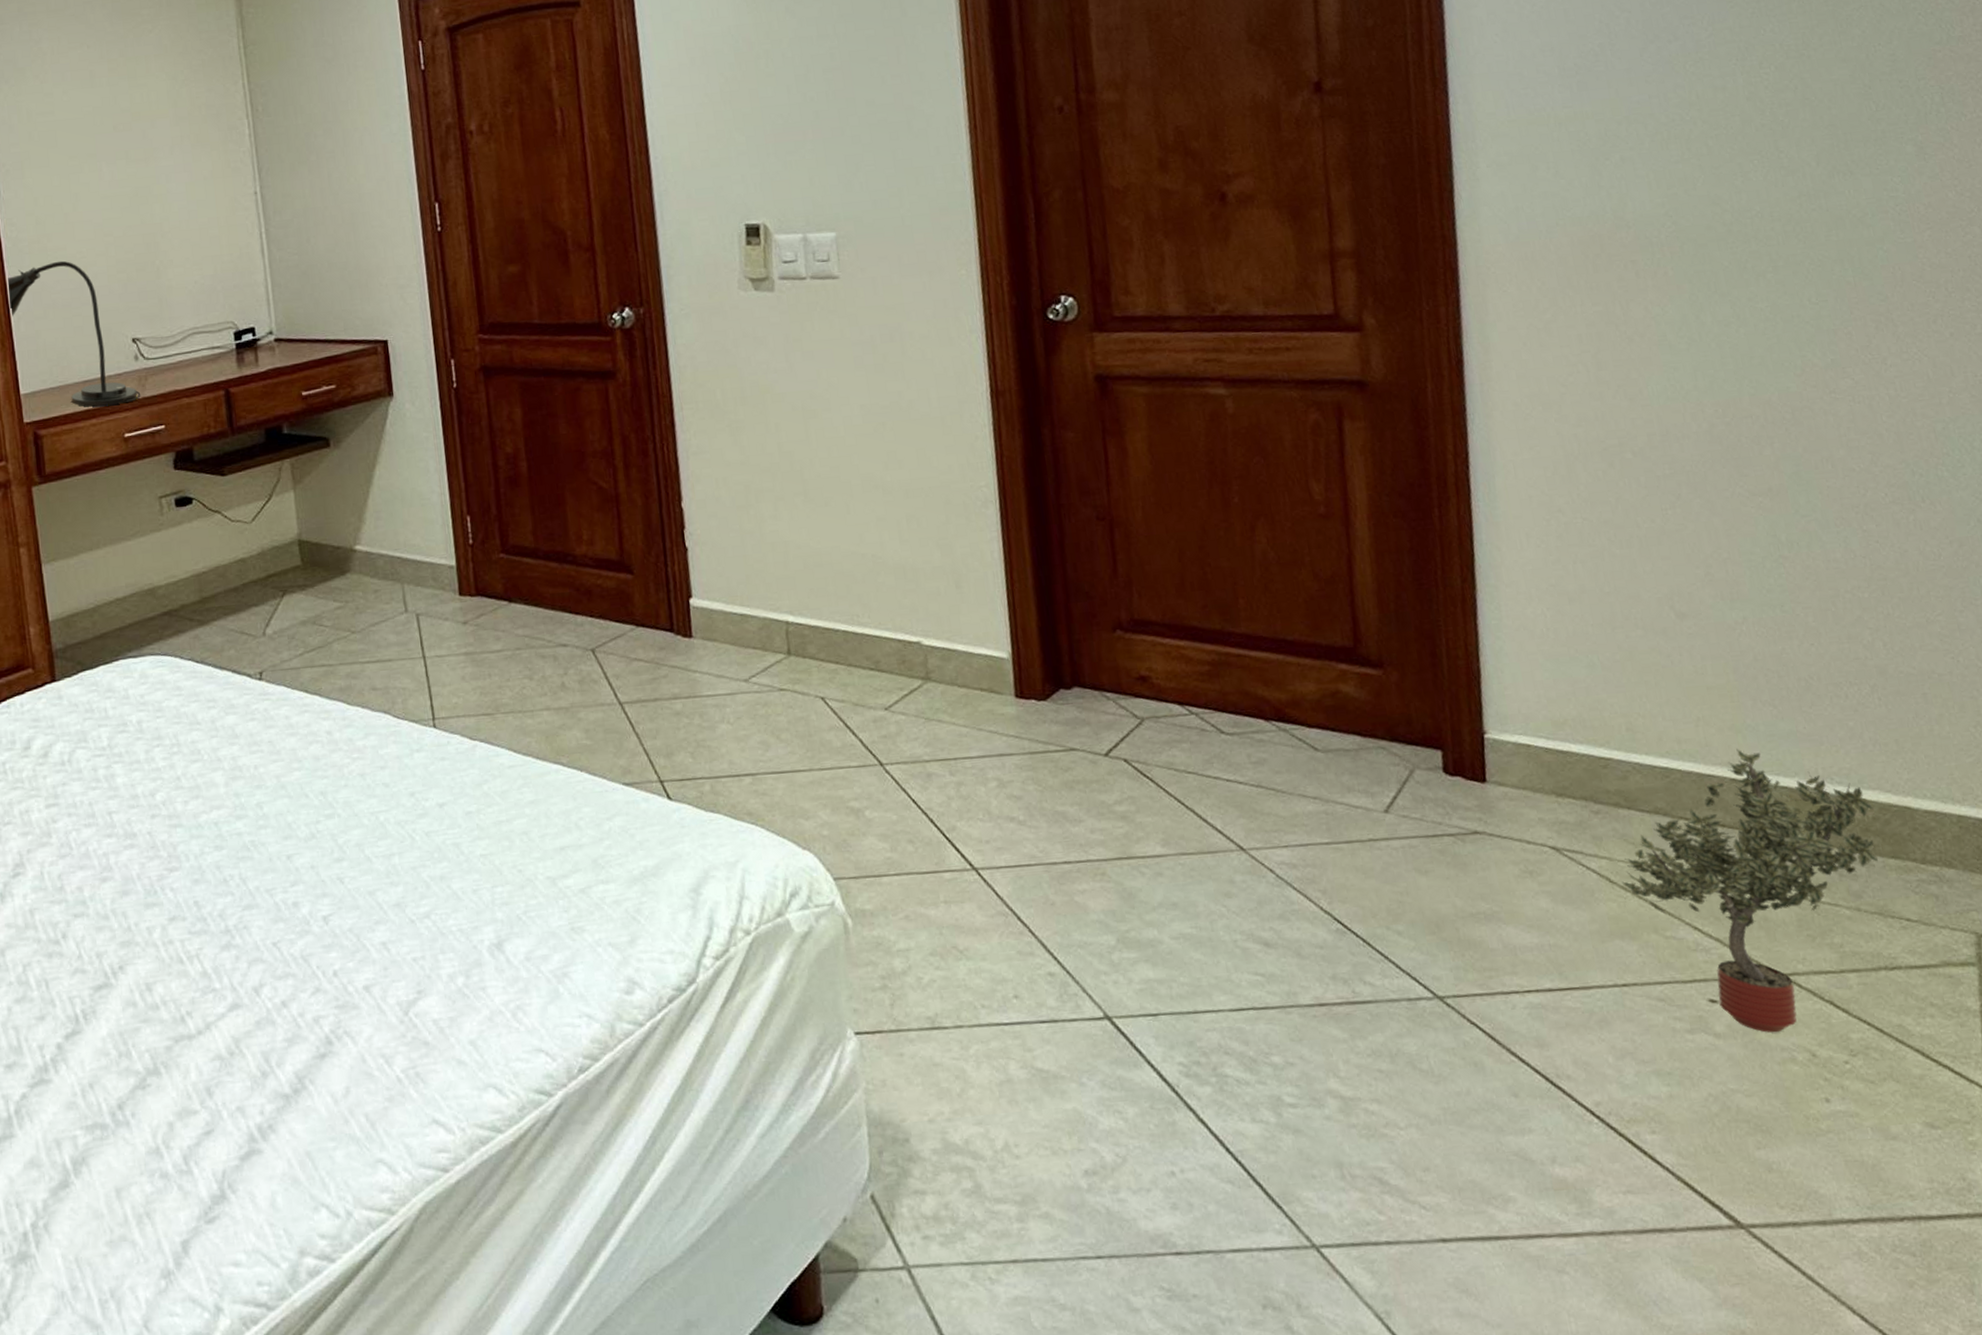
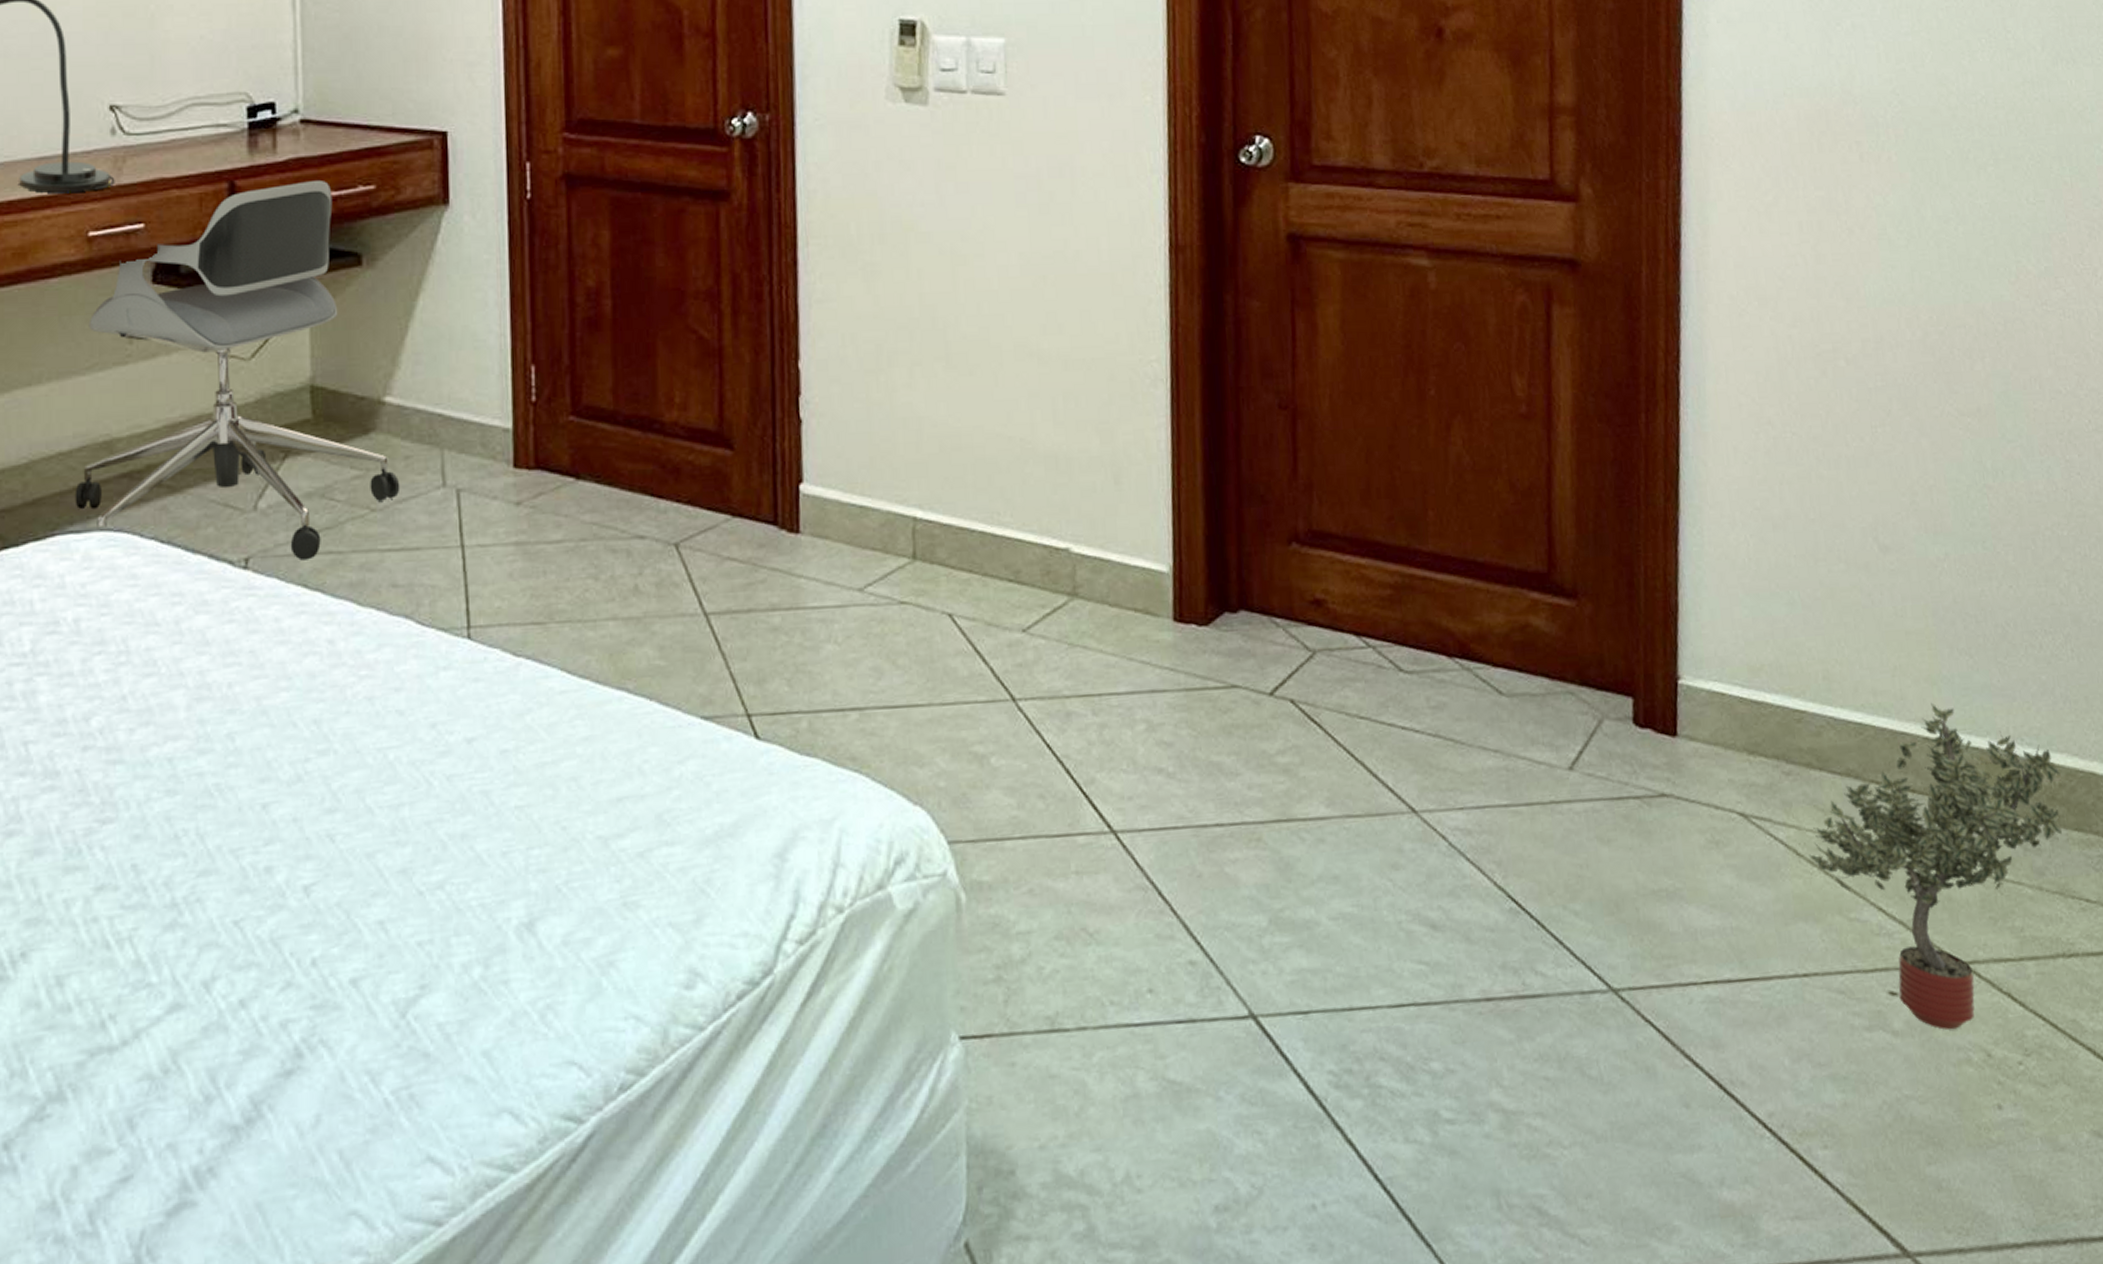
office chair: none [130,384,373,672] -> present [75,181,400,561]

